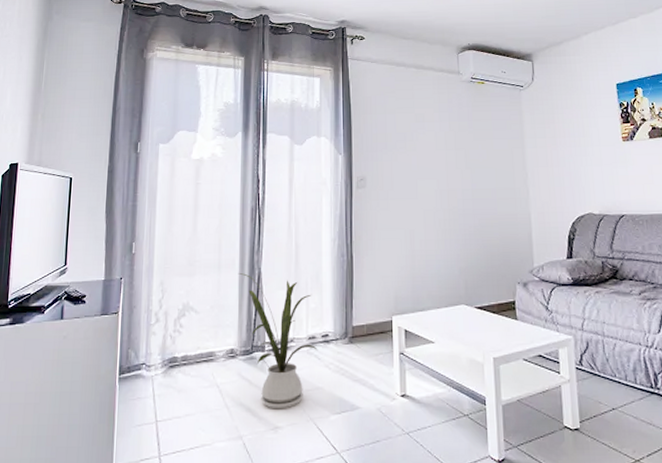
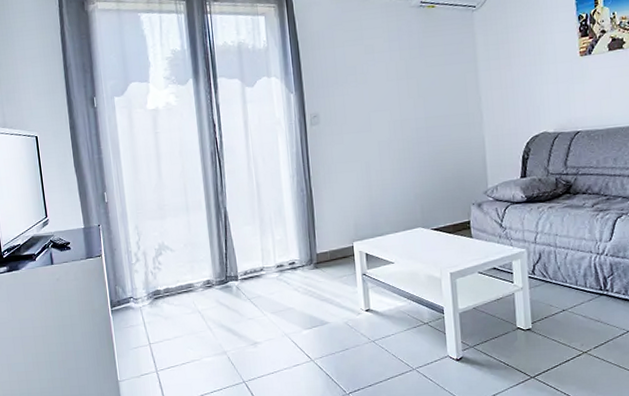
house plant: present [238,273,318,409] -> none [205,213,287,328]

